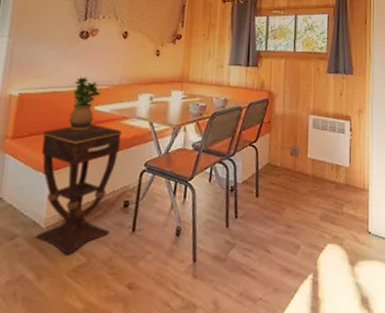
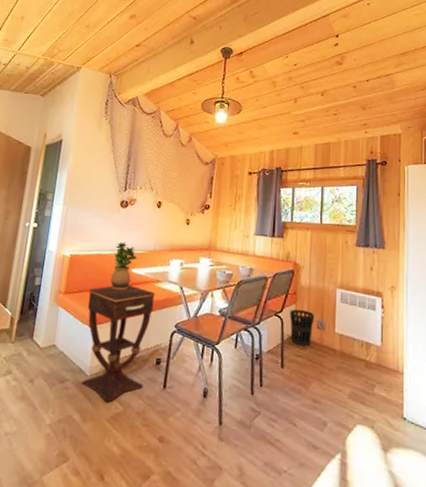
wastebasket: none [264,137,289,174] -> present [290,309,315,347]

